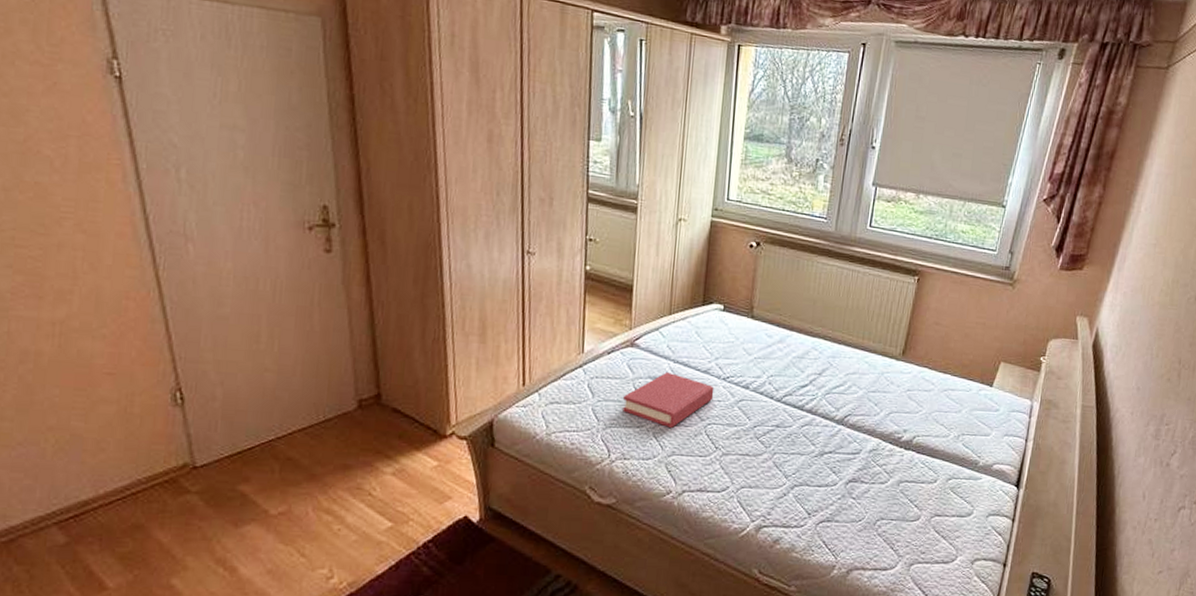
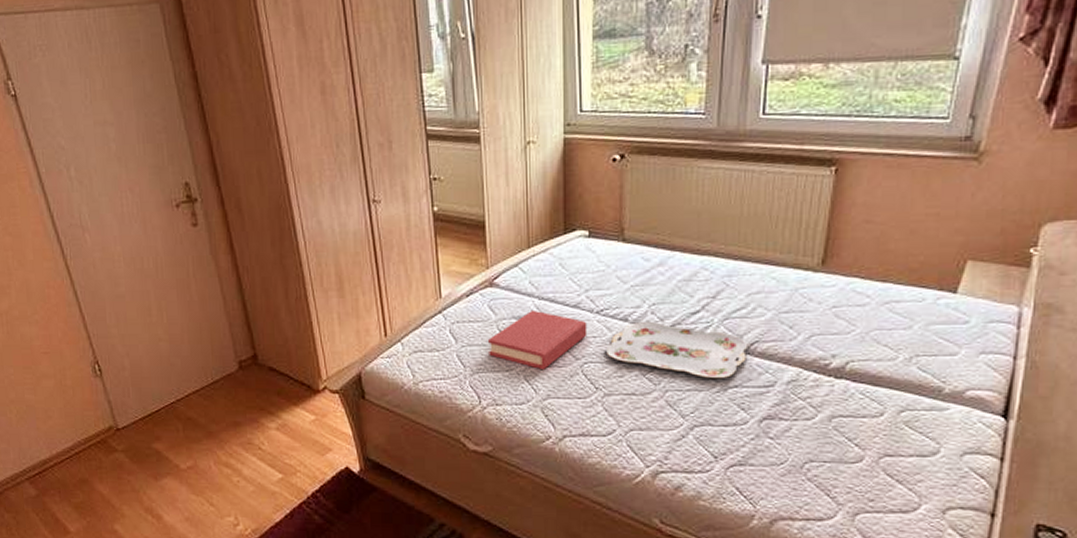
serving tray: none [728,390,842,445] -> present [607,322,747,378]

